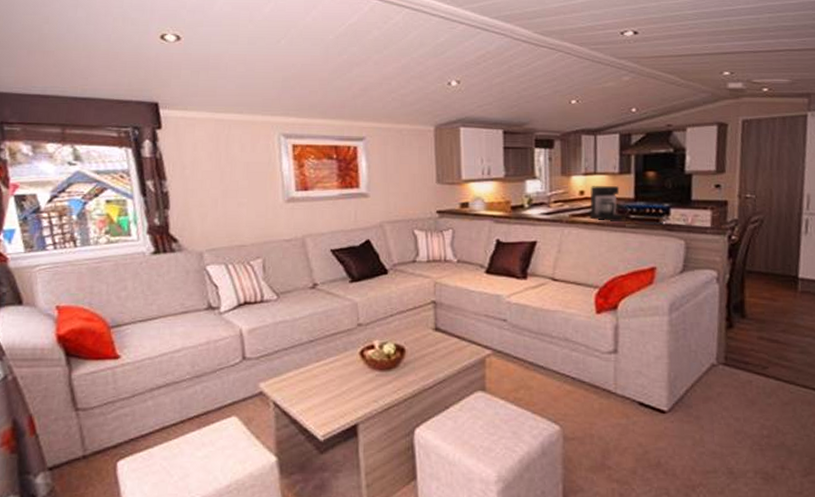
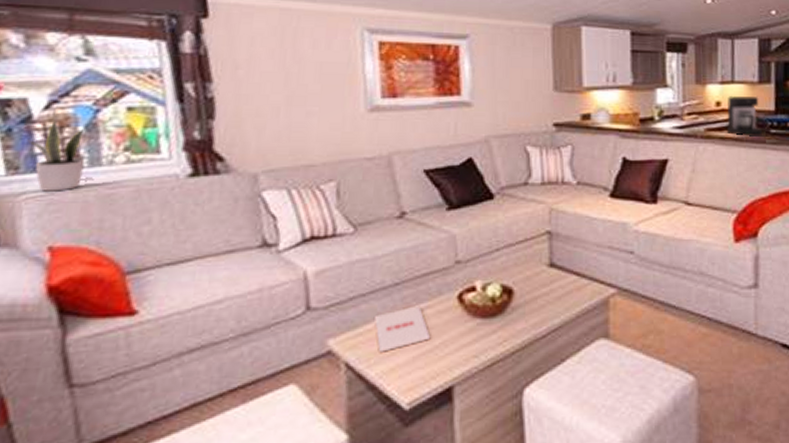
potted plant: none [38,209,81,265] -> present [27,118,91,192]
magazine: none [295,359,339,395] -> present [374,305,431,352]

